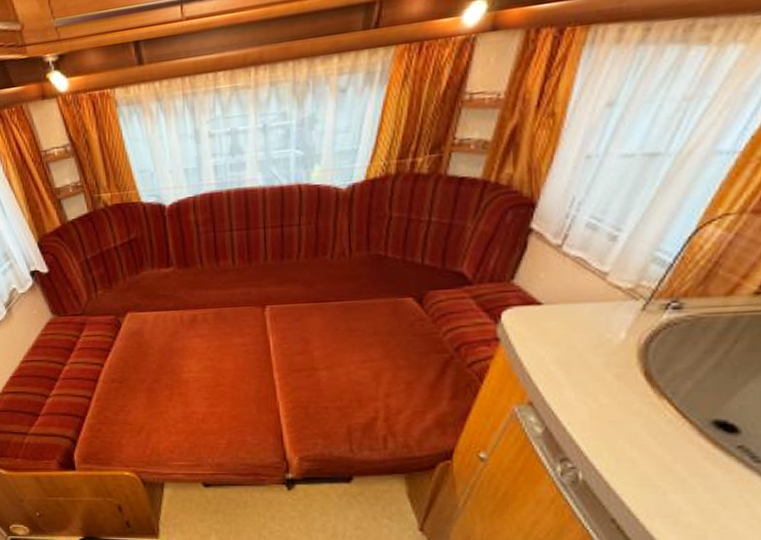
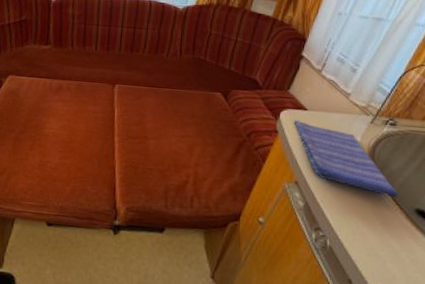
dish towel: none [524,319,686,409] -> present [295,119,398,198]

